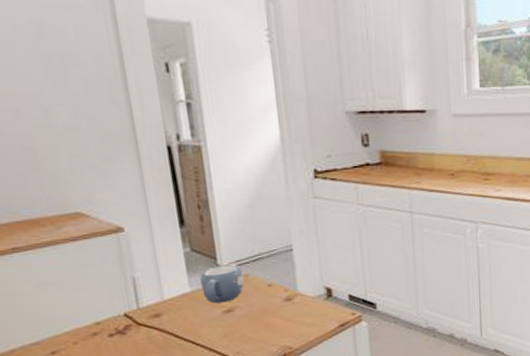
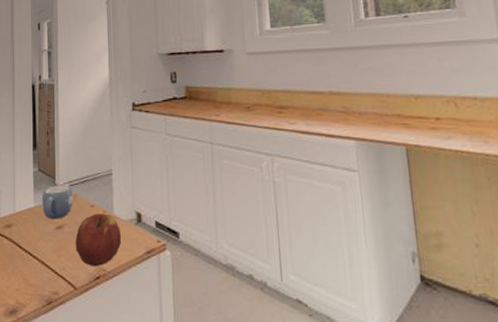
apple: none [251,292,309,346] -> present [75,214,121,267]

